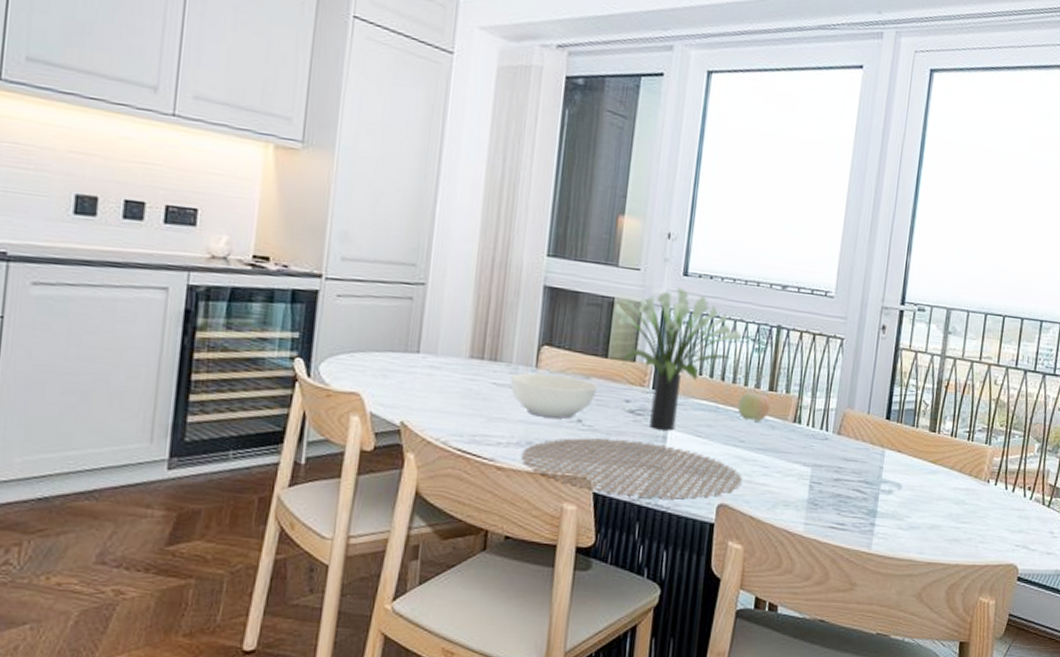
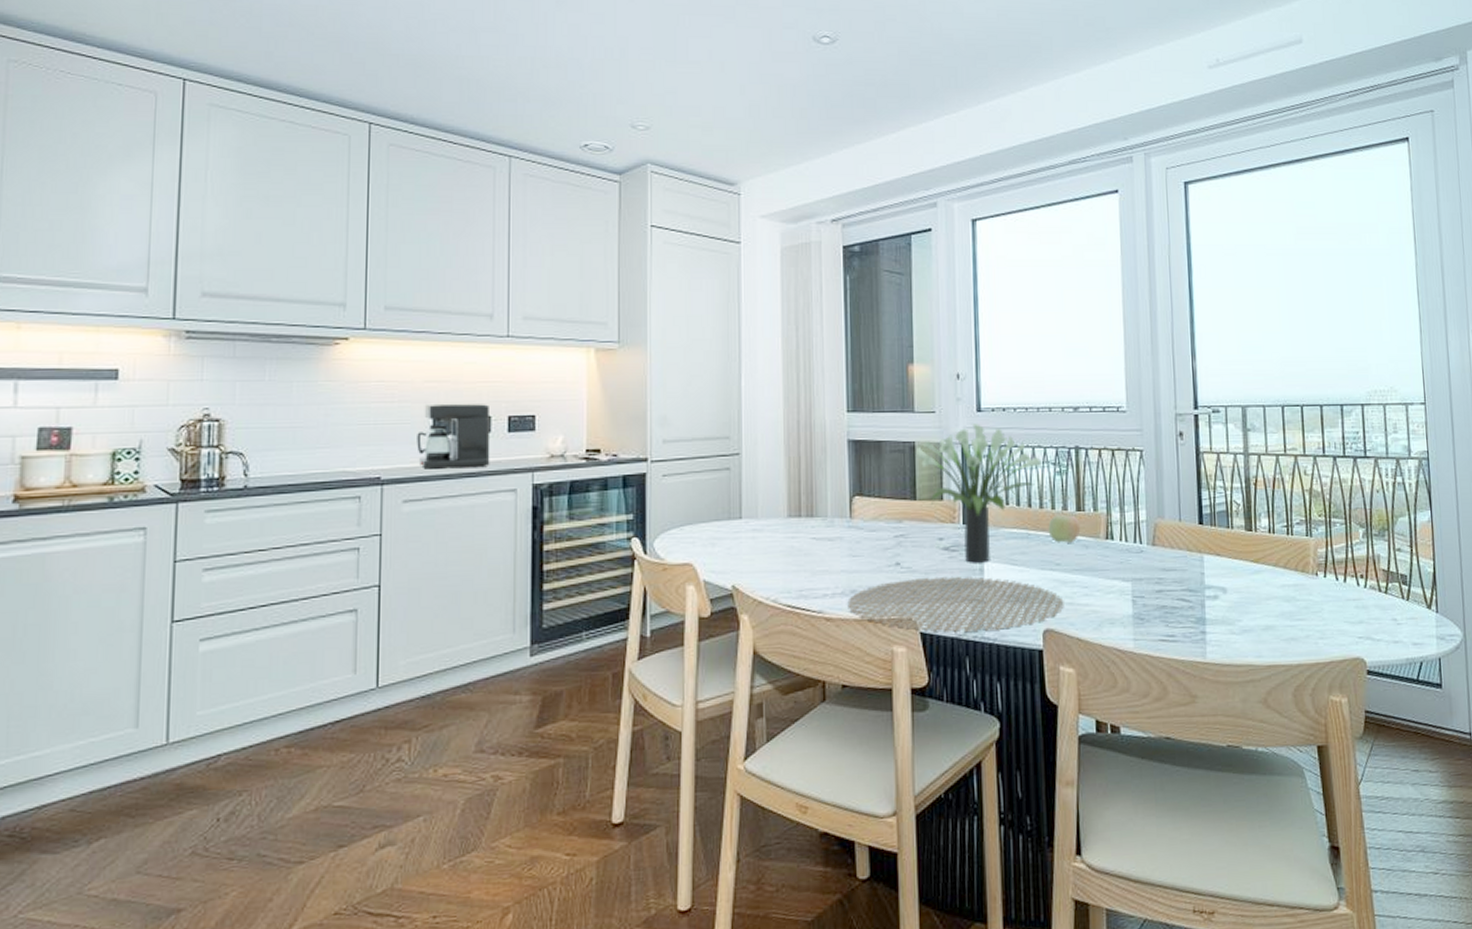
coffee maker: none [53,177,144,258] -> present [417,403,491,469]
bowl: present [510,372,599,419] -> none [828,522,911,565]

